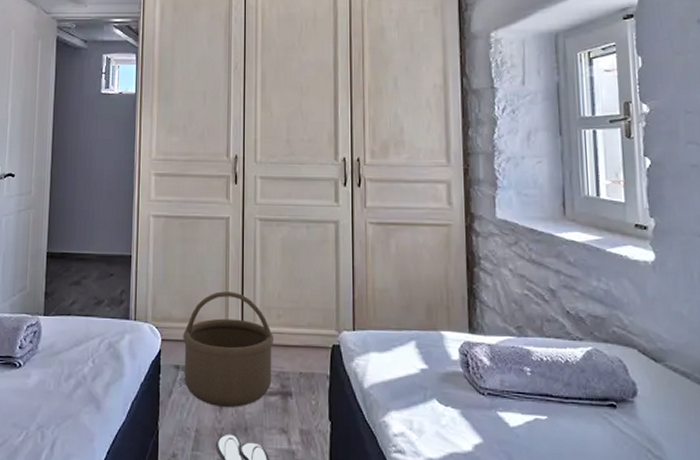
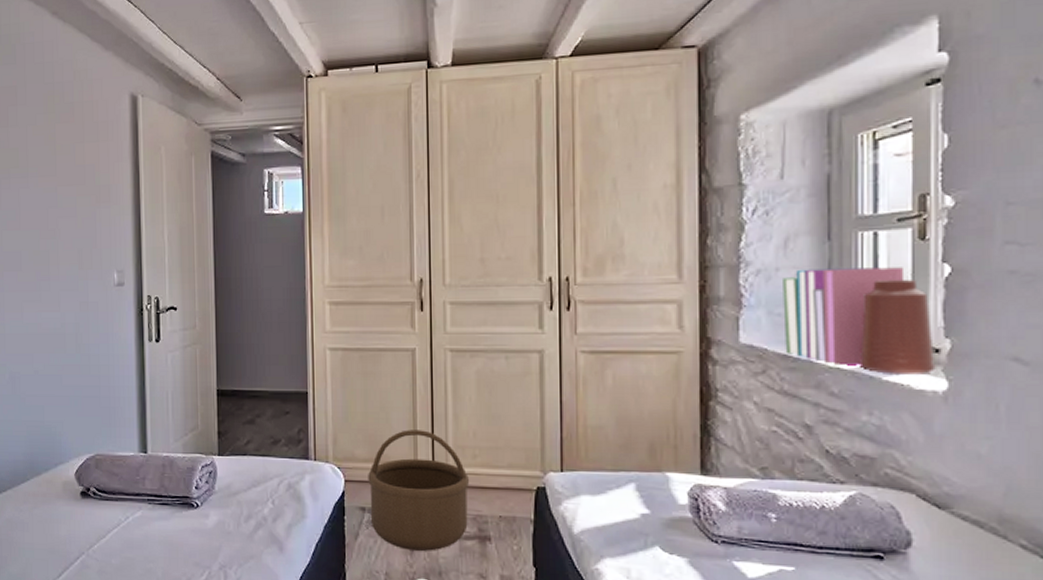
books: none [527,158,618,239] -> present [783,267,905,366]
vase: none [588,169,645,247] -> present [860,280,936,375]

